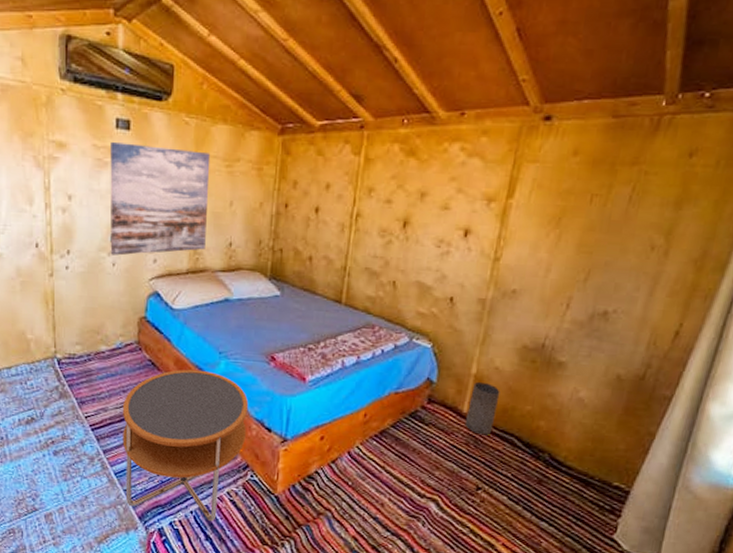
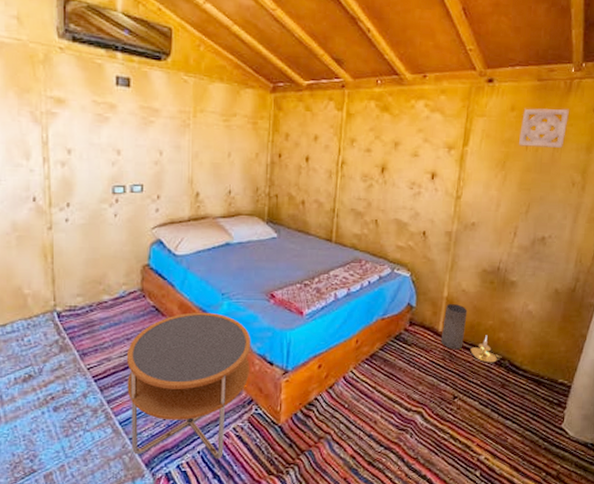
wall art: present [110,142,211,256] -> none [110,99,209,206]
candle holder: none [501,421,541,455] -> present [470,335,502,363]
wall ornament: none [581,152,654,202] -> present [519,108,569,148]

